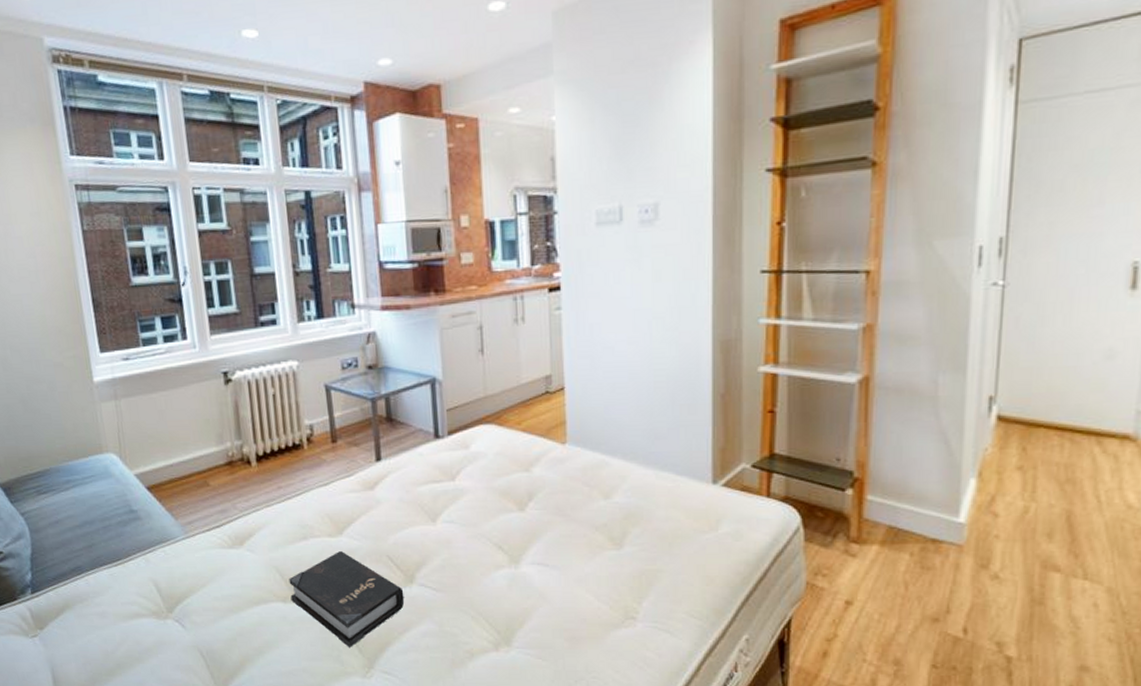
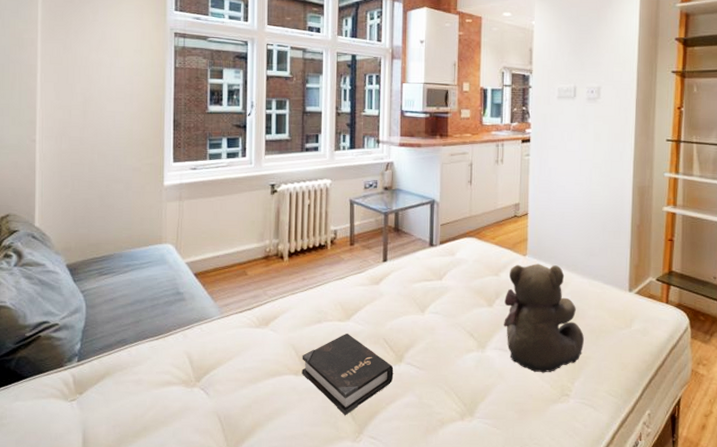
teddy bear: none [540,453,652,592] -> present [504,264,584,373]

